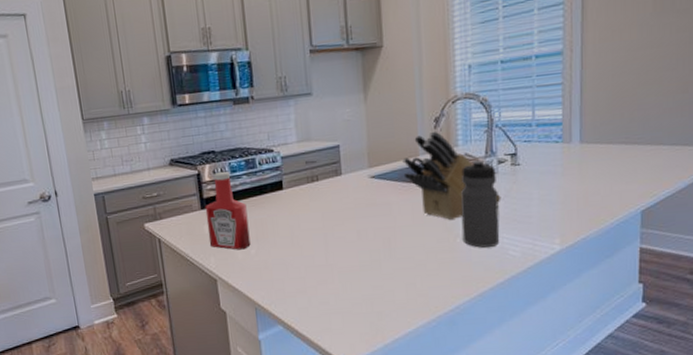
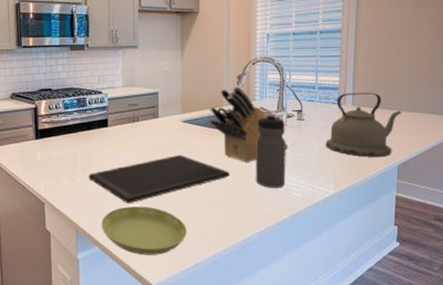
ketchup bottle: present [205,171,251,250] -> none [39,107,77,178]
cutting board: none [264,215,432,276] -> present [88,154,230,204]
saucer: none [283,277,383,332] -> present [101,206,187,255]
kettle: none [547,125,644,204] -> present [325,92,401,158]

